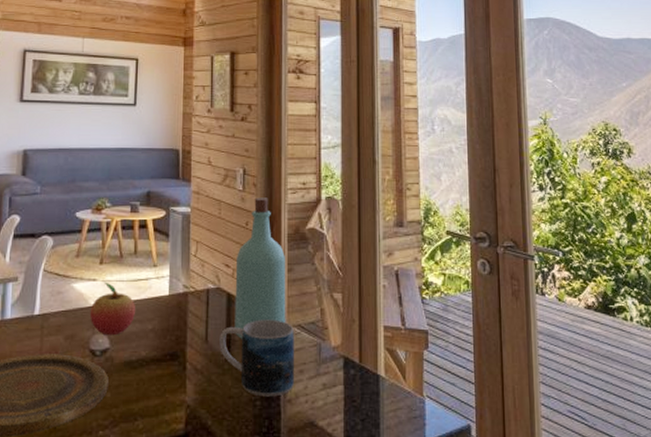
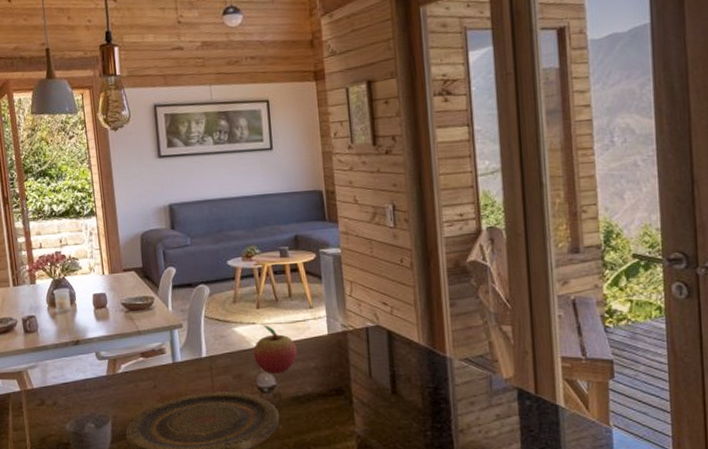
mug: present [219,319,294,397] -> none [383,354,465,427]
bottle: present [234,197,286,339] -> none [394,233,452,374]

